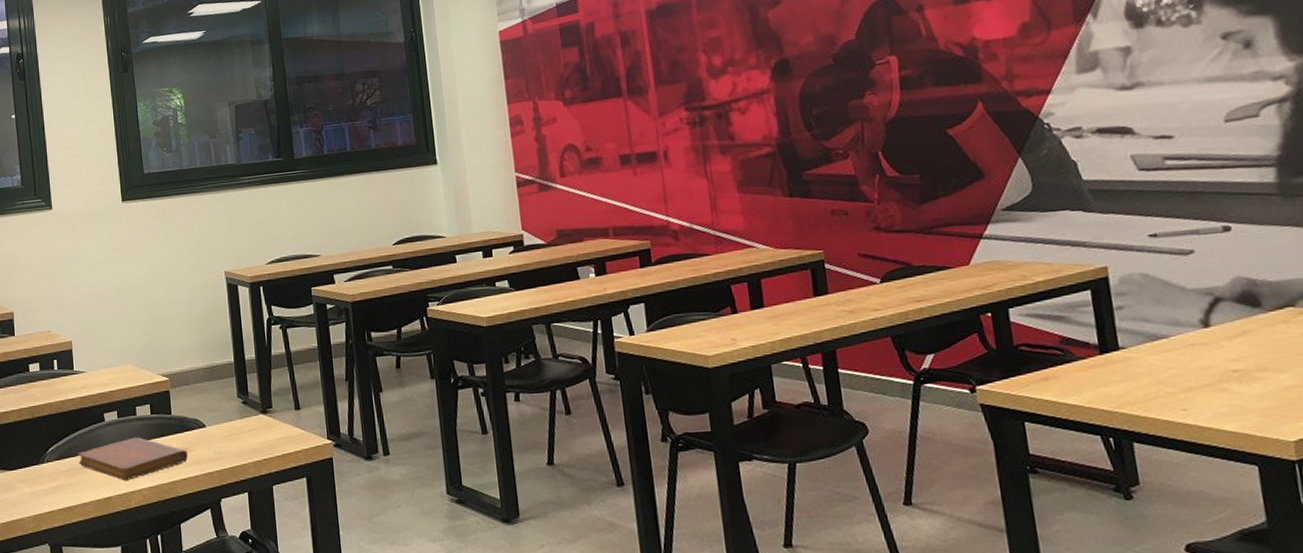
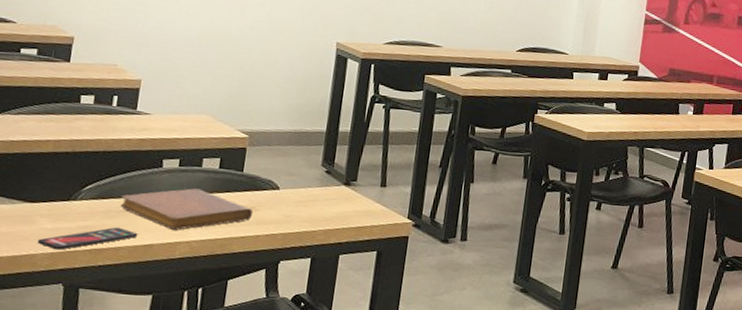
smartphone: none [21,483,98,512] -> present [37,226,138,250]

